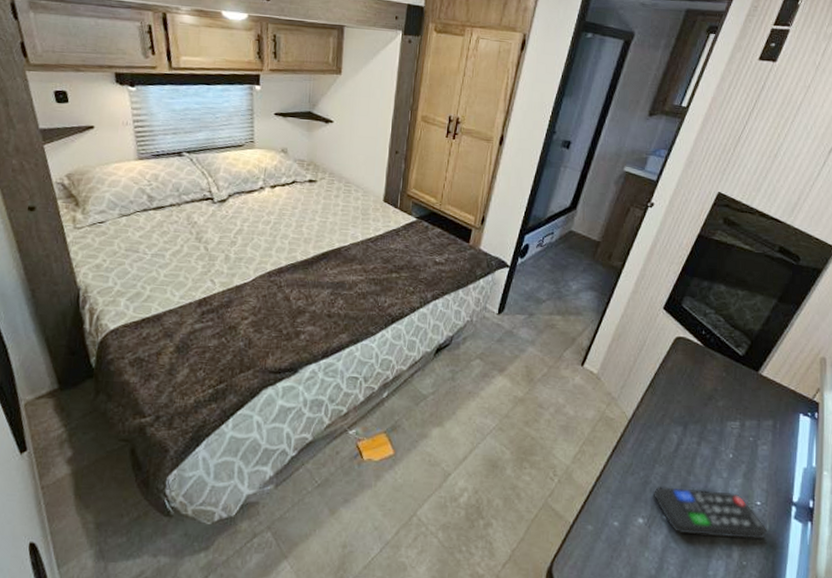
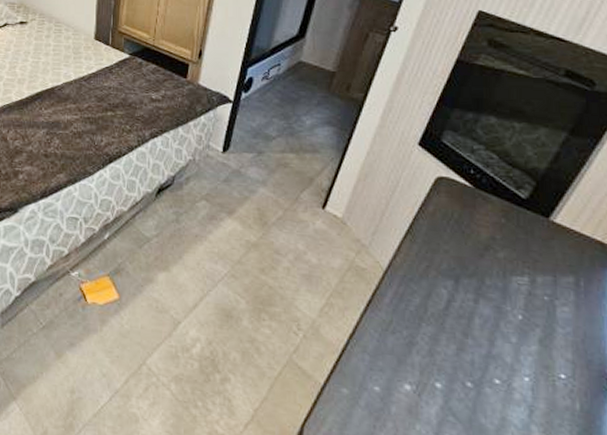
remote control: present [654,486,767,540] -> none [422,349,577,421]

